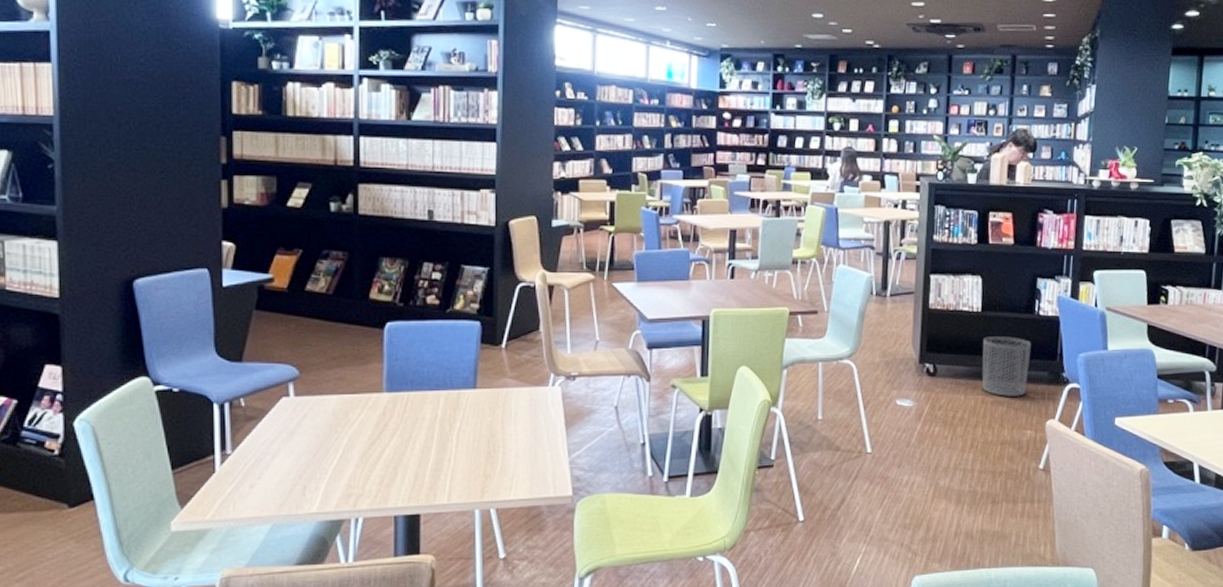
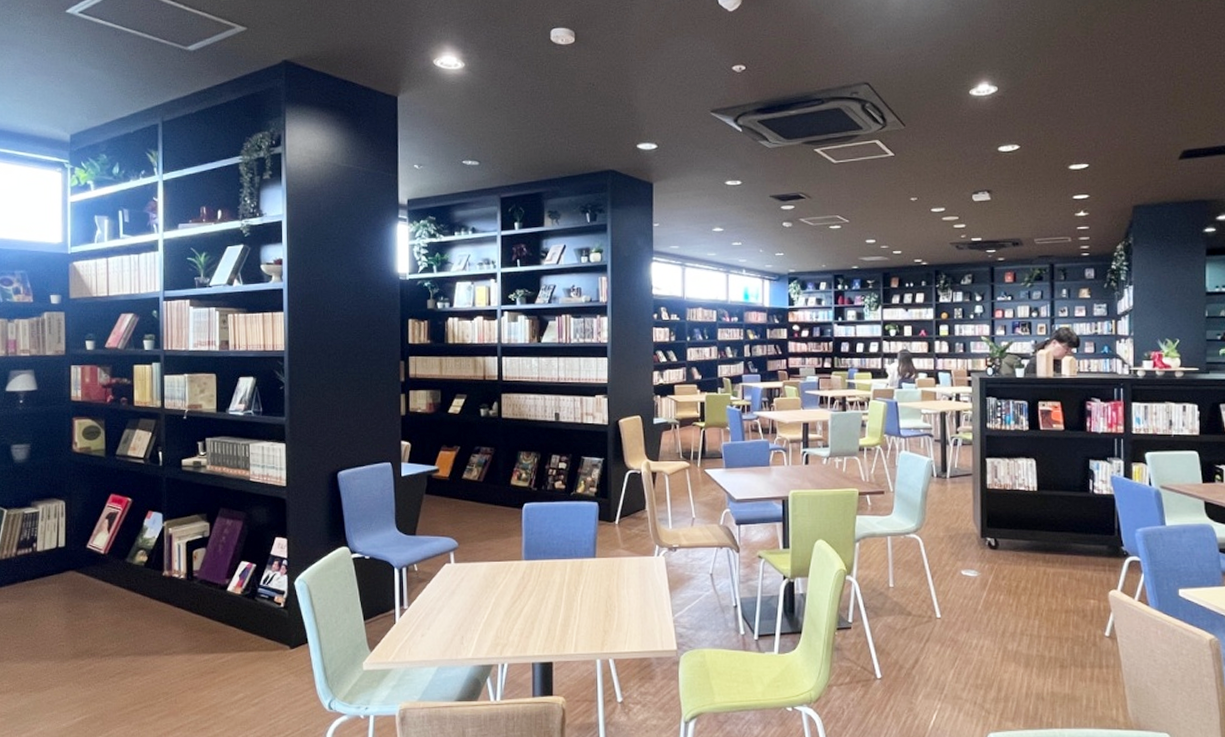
waste bin: present [982,336,1032,396] -> none [1041,513,1089,568]

